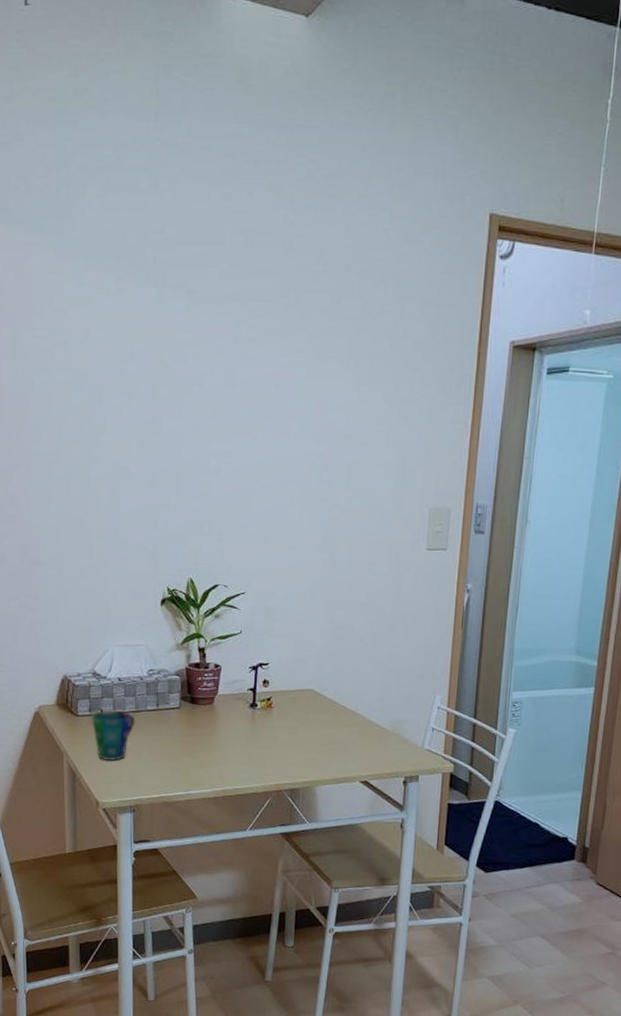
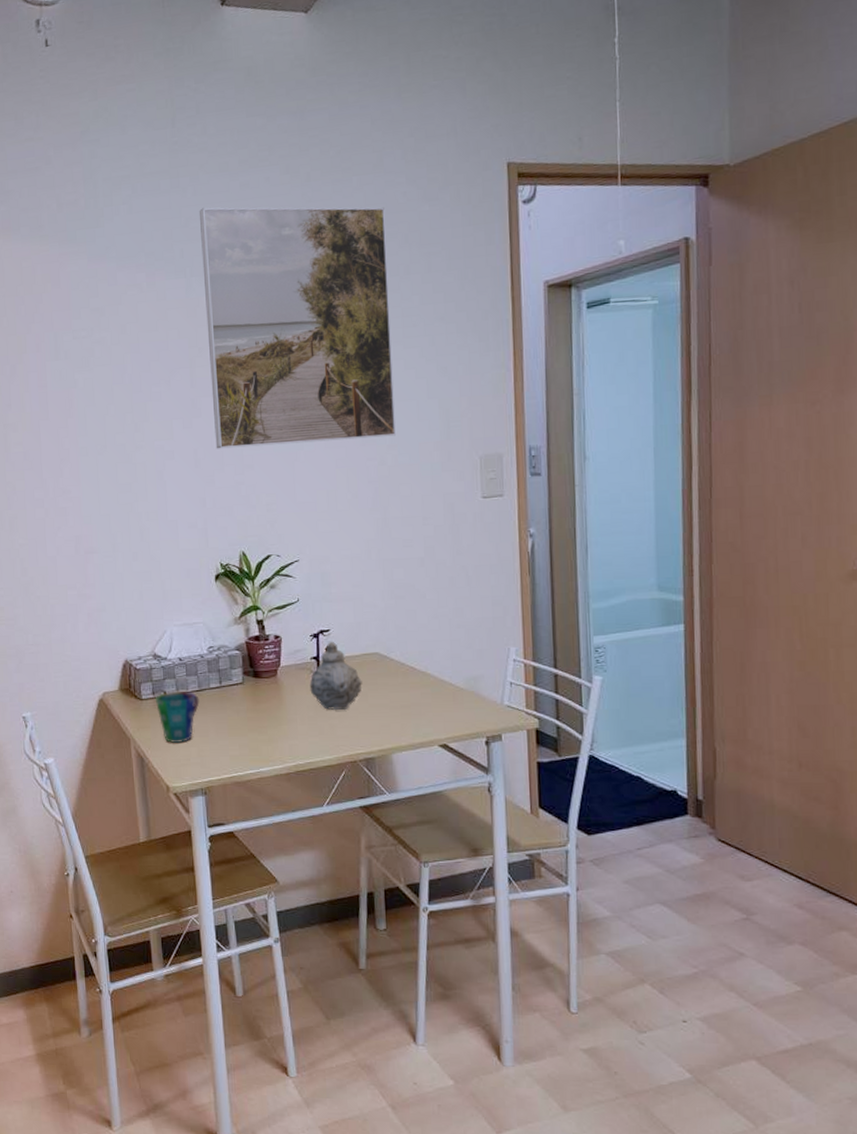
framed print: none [173,215,365,479] -> present [200,207,396,449]
teapot: none [244,674,295,741] -> present [309,641,362,710]

